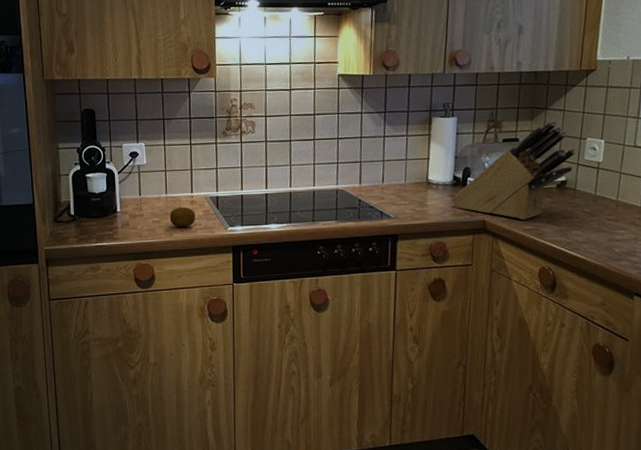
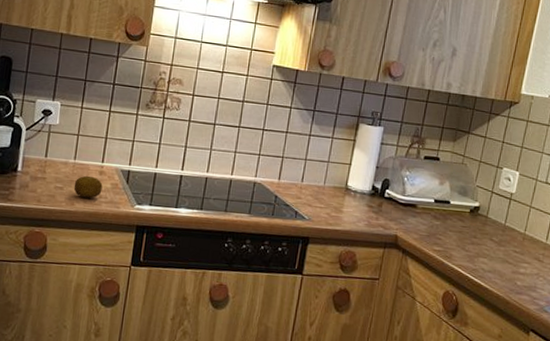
knife block: present [451,120,577,220] -> none [367,145,492,241]

